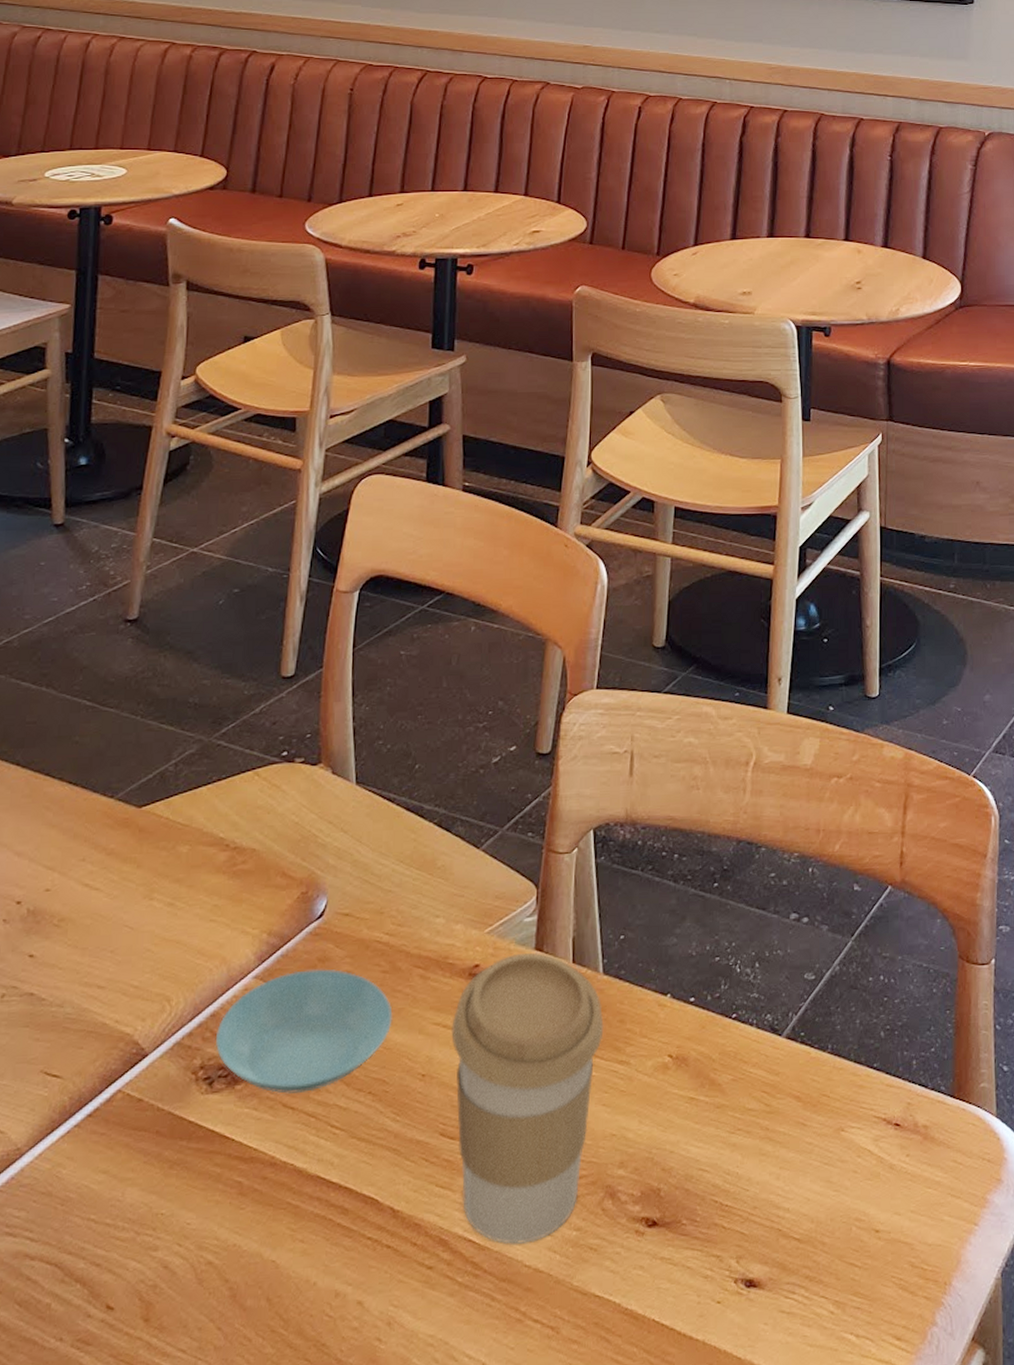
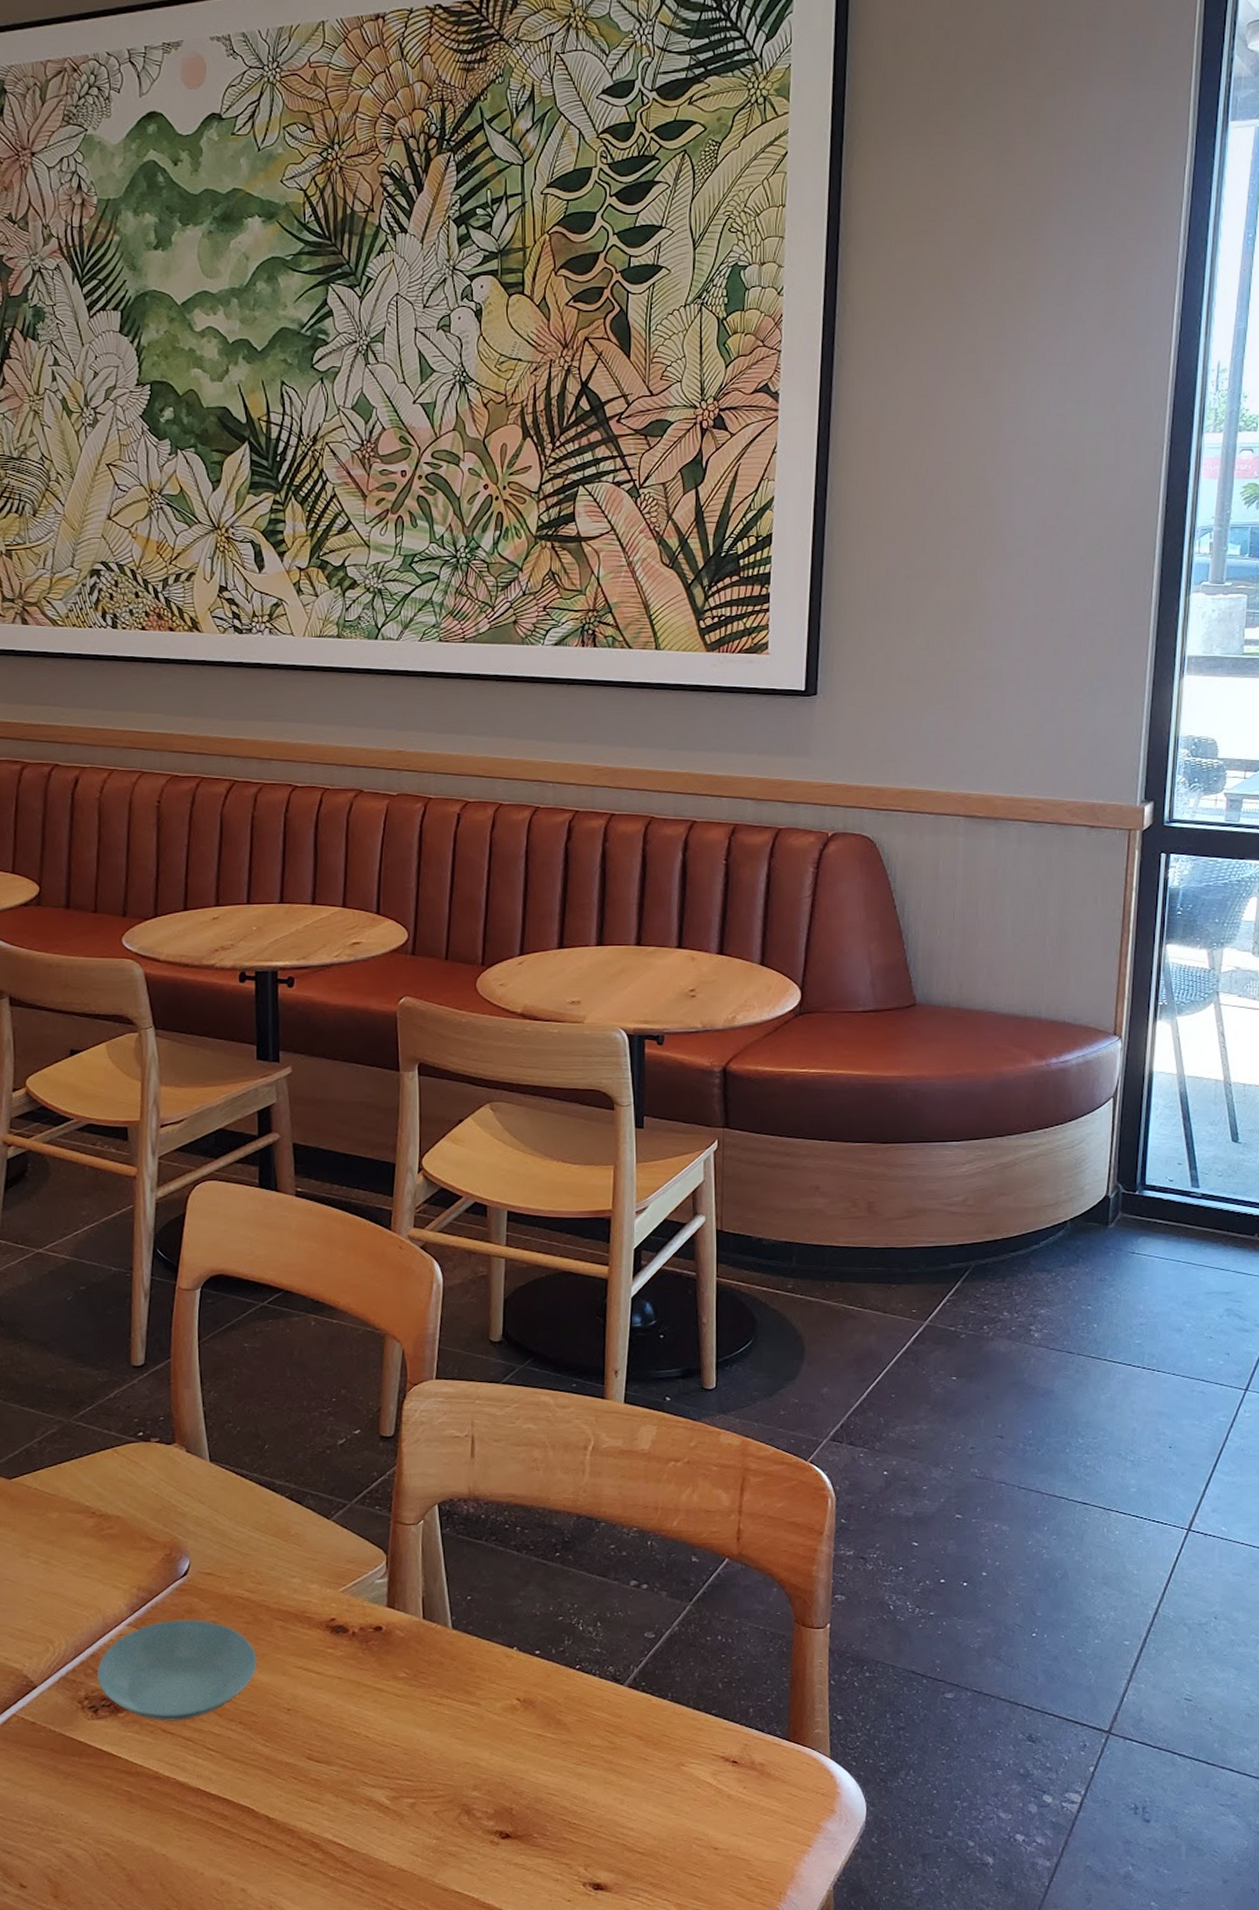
coffee cup: present [451,953,604,1244] -> none [312,1610,455,1848]

